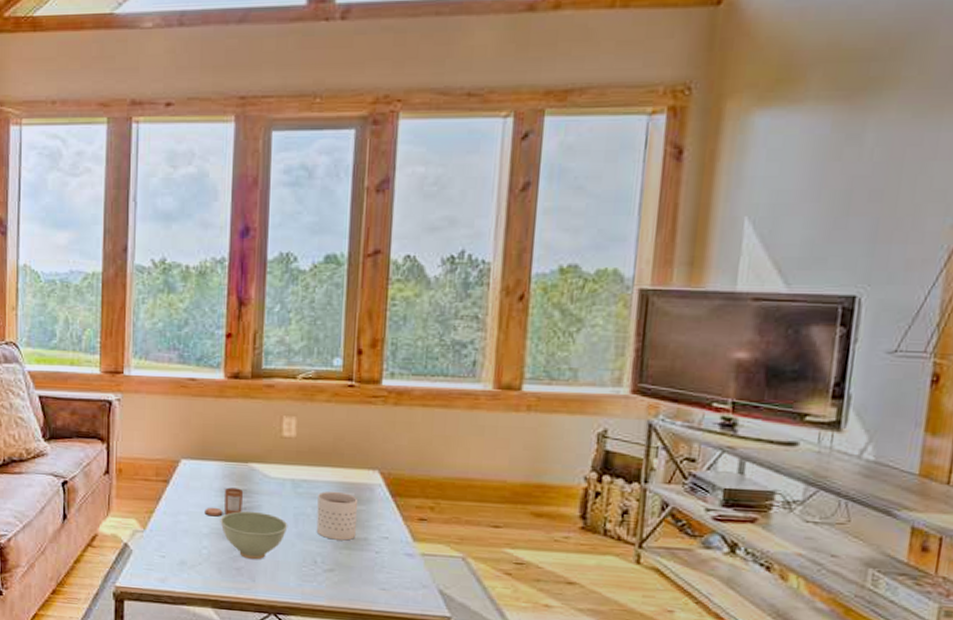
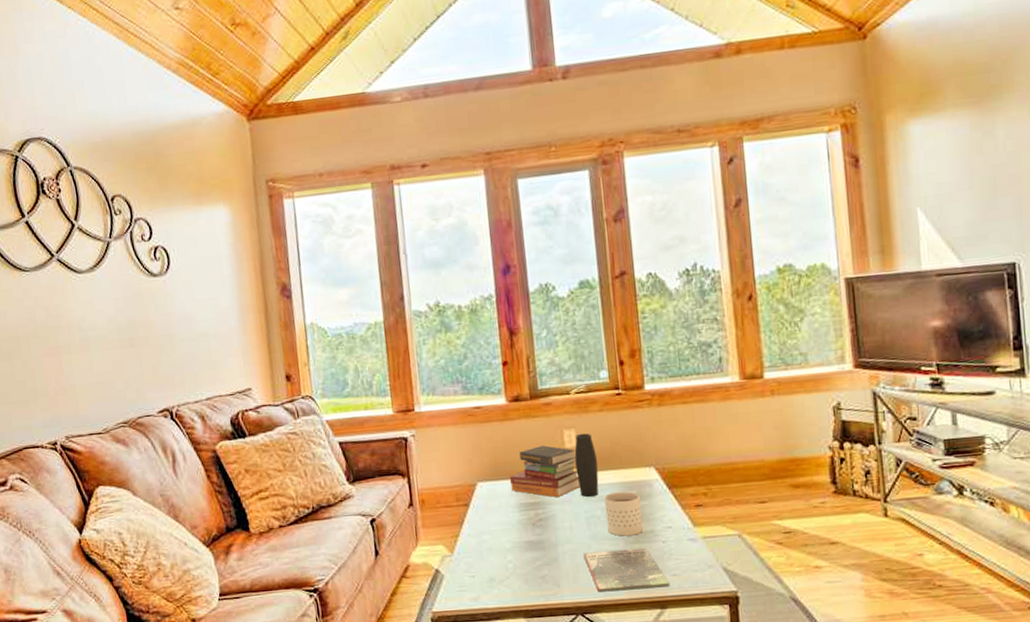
candle: present [204,487,244,517] -> none [505,501,539,532]
books: none [217,430,294,488] -> present [510,445,580,498]
bowl: present [220,511,288,560] -> none [520,521,582,567]
magazine: none [285,550,376,599] -> present [583,547,669,591]
vase: none [291,423,317,492] -> present [574,433,599,497]

